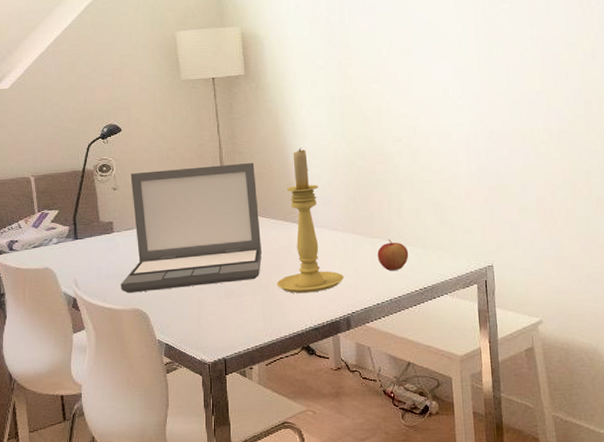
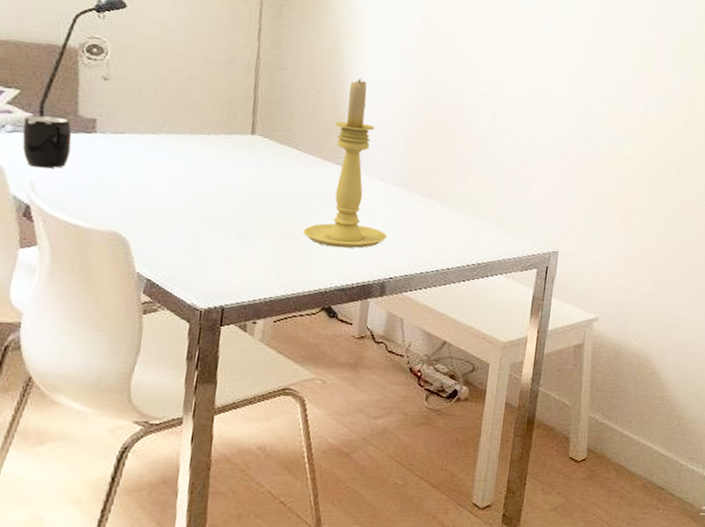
mug: none [64,225,98,268] -> present [22,115,72,168]
laptop: present [121,162,262,293] -> none [95,64,300,222]
apple: present [377,240,409,271] -> none [430,204,468,239]

